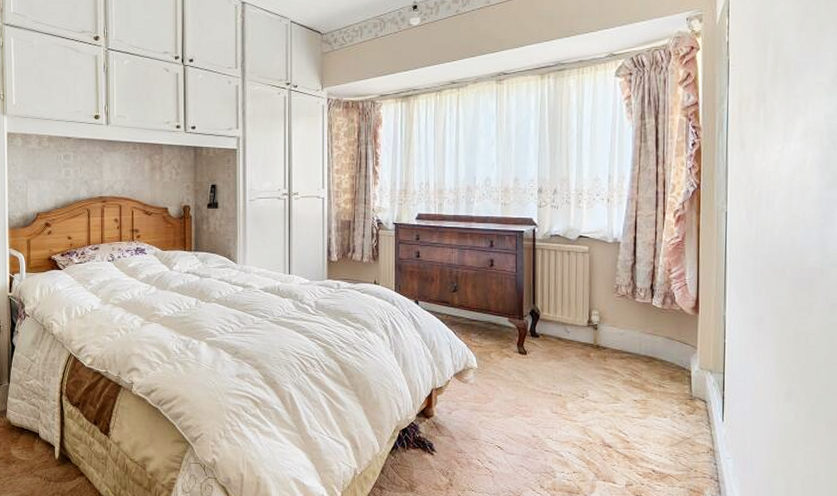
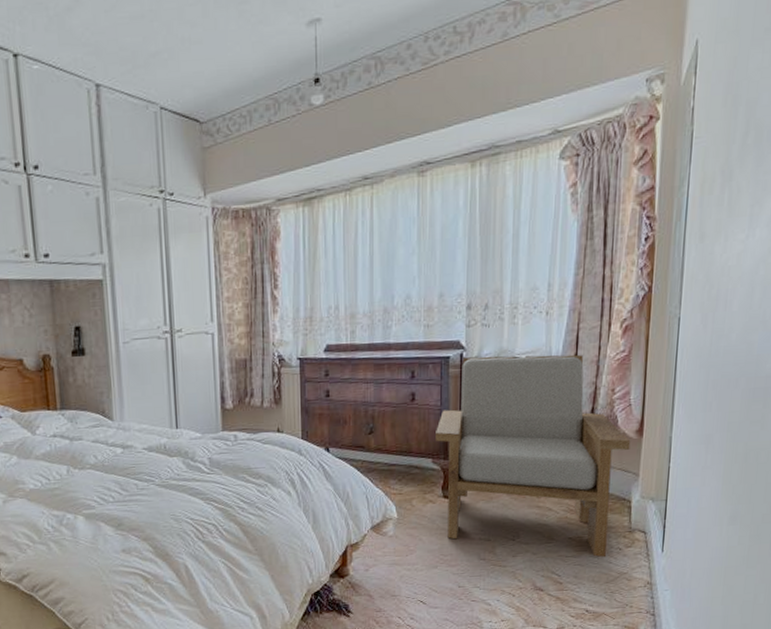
armchair: none [512,233,688,422] -> present [436,354,631,558]

